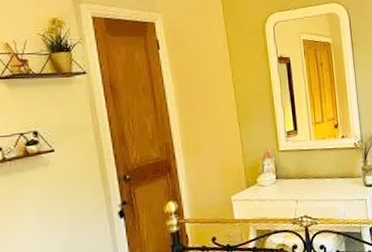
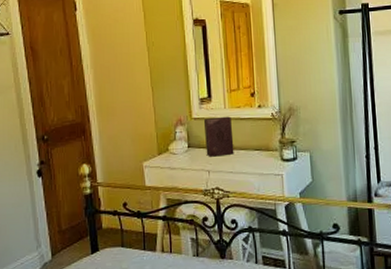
book: none [291,147,321,187] -> present [204,116,234,157]

